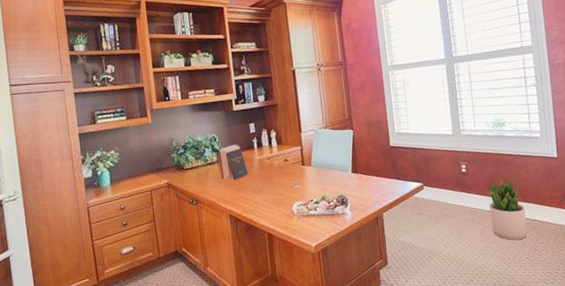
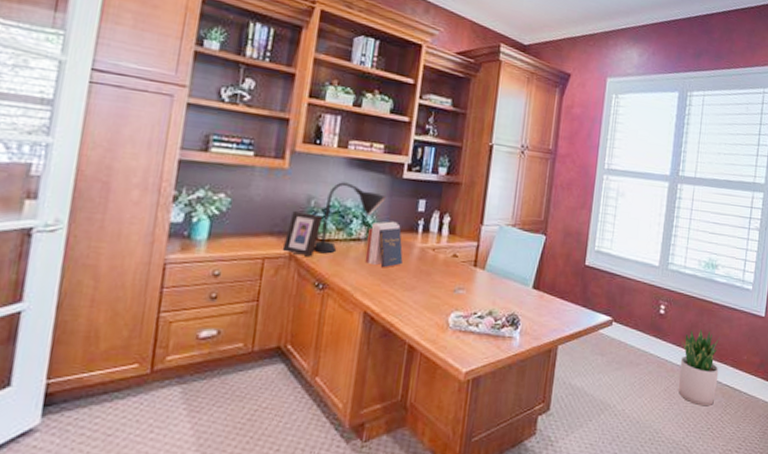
decorative figurine: present [76,45,103,84] -> none [202,43,238,99]
picture frame: none [161,151,184,183] -> present [282,211,323,256]
desk lamp: none [182,123,225,179] -> present [312,182,386,254]

